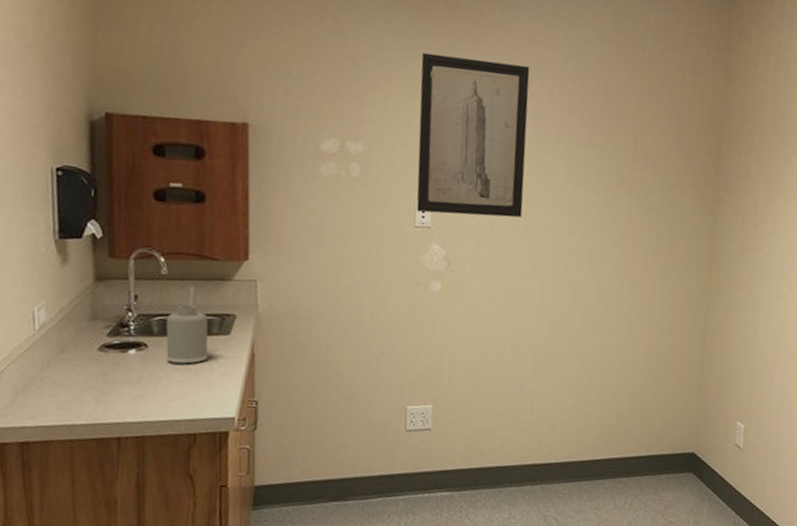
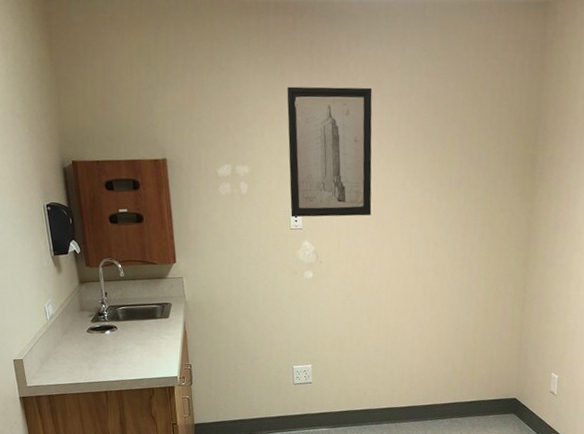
soap dispenser: present [165,286,209,365] -> none [126,284,156,340]

